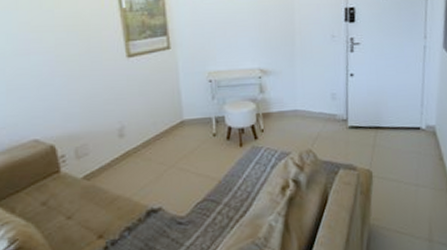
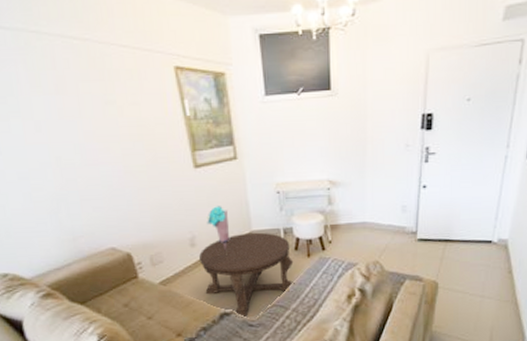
coffee table: none [126,121,227,215] -> present [198,232,295,318]
bouquet: none [137,95,161,146] -> present [206,206,231,255]

